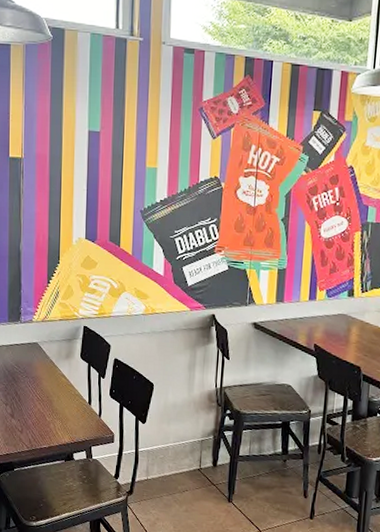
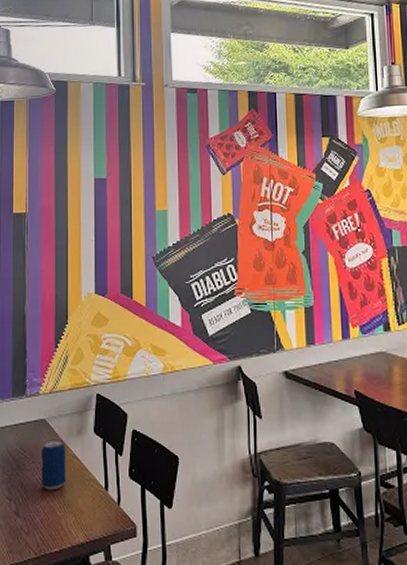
beverage can: none [33,360,56,401] -> present [41,439,66,491]

